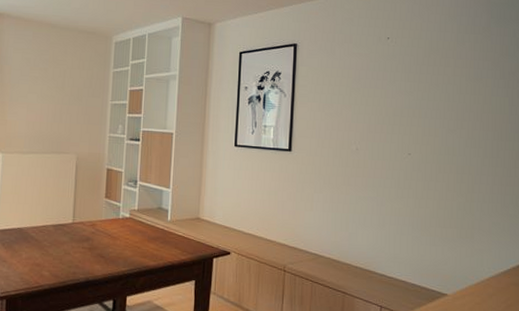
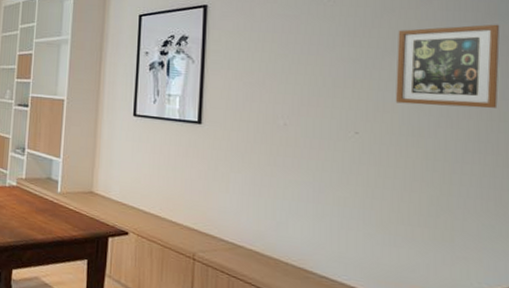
picture frame: none [437,62,509,131] -> present [395,24,500,108]

